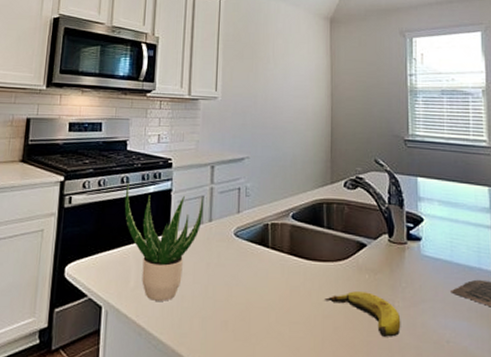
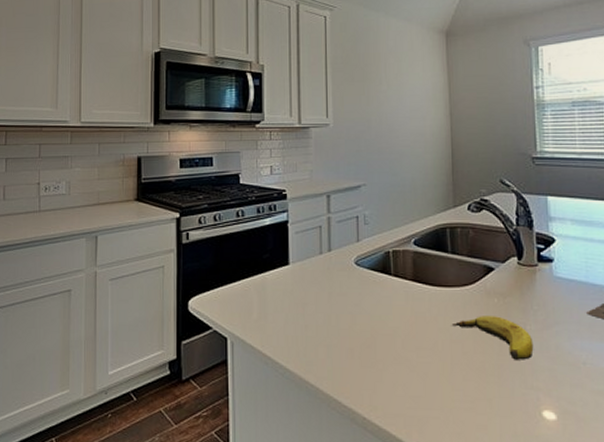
potted plant: present [124,183,203,301] -> none [241,217,321,331]

